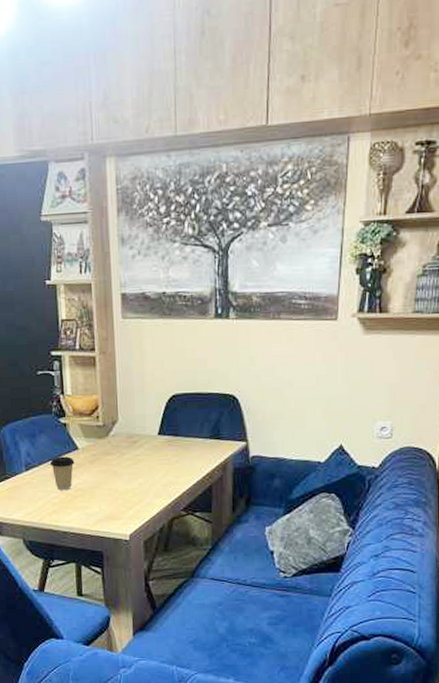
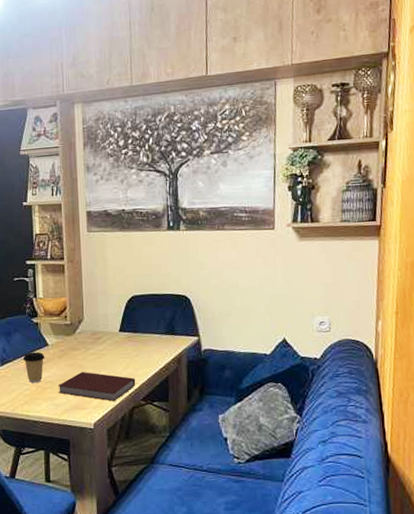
notebook: none [89,479,176,512] -> present [58,372,136,402]

